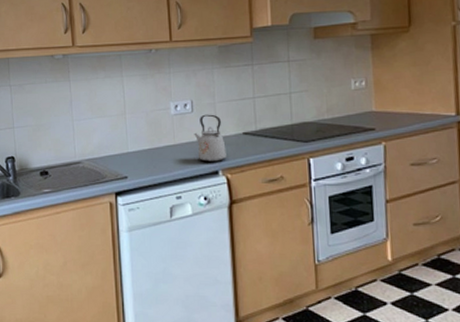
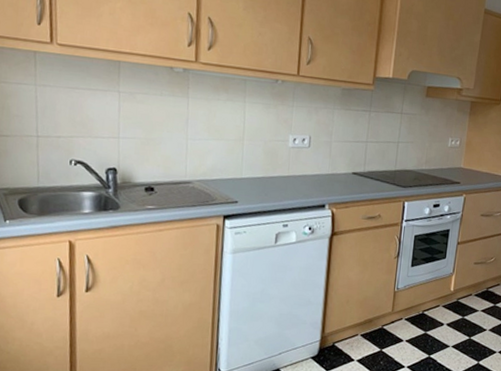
kettle: present [194,114,227,163] -> none [308,151,335,197]

